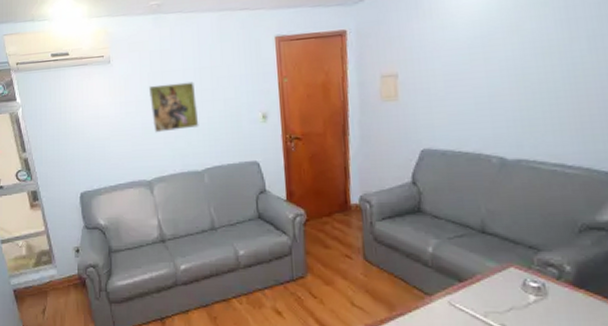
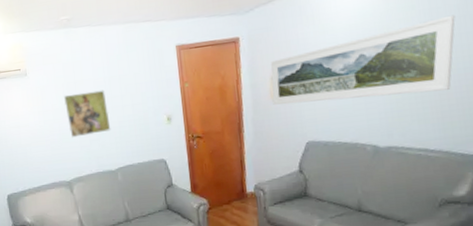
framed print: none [381,13,596,107] -> present [270,14,456,105]

